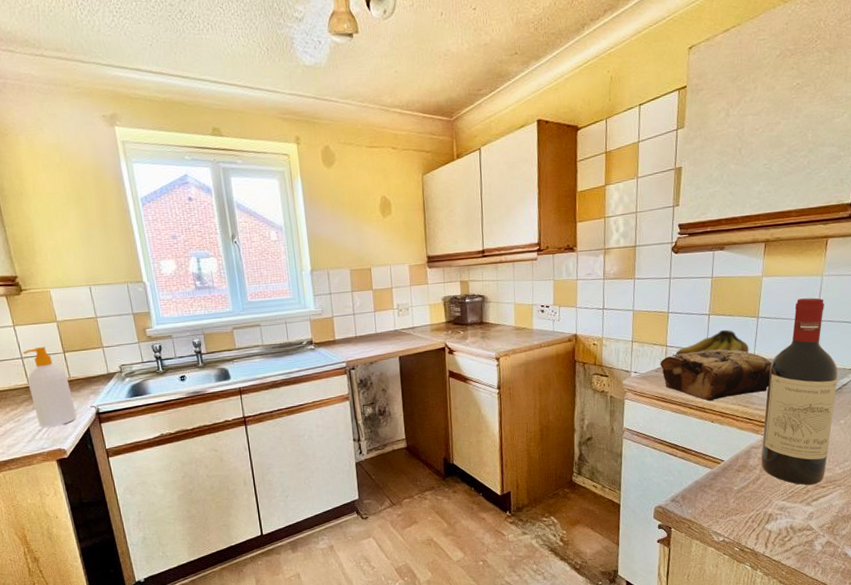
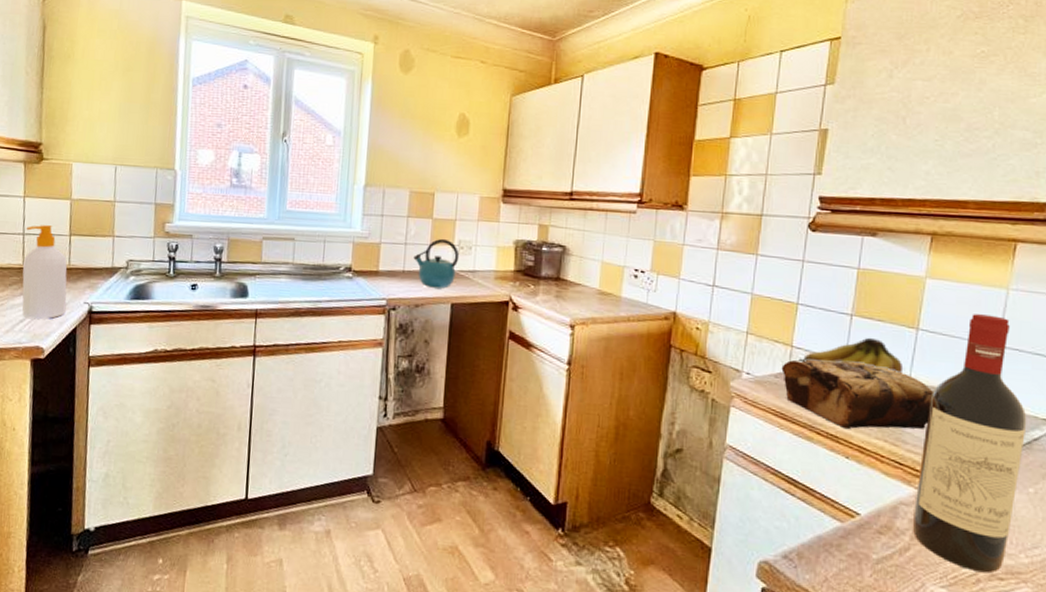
kettle: none [362,304,400,348] -> present [413,238,460,290]

